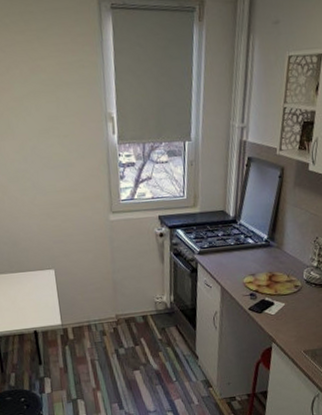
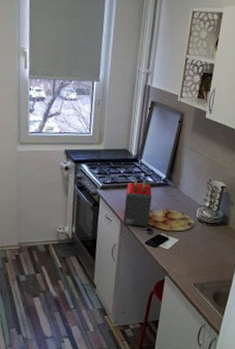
toaster: none [224,241,254,292] -> present [123,179,152,226]

